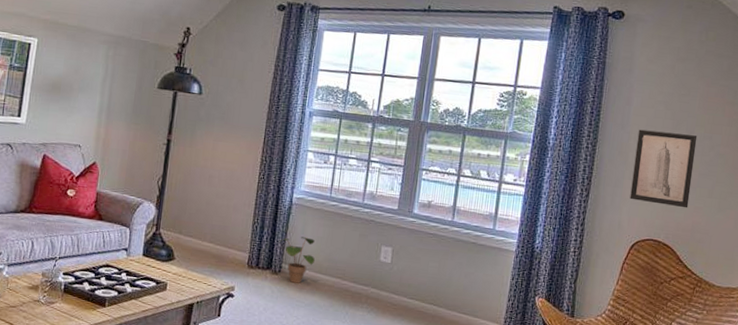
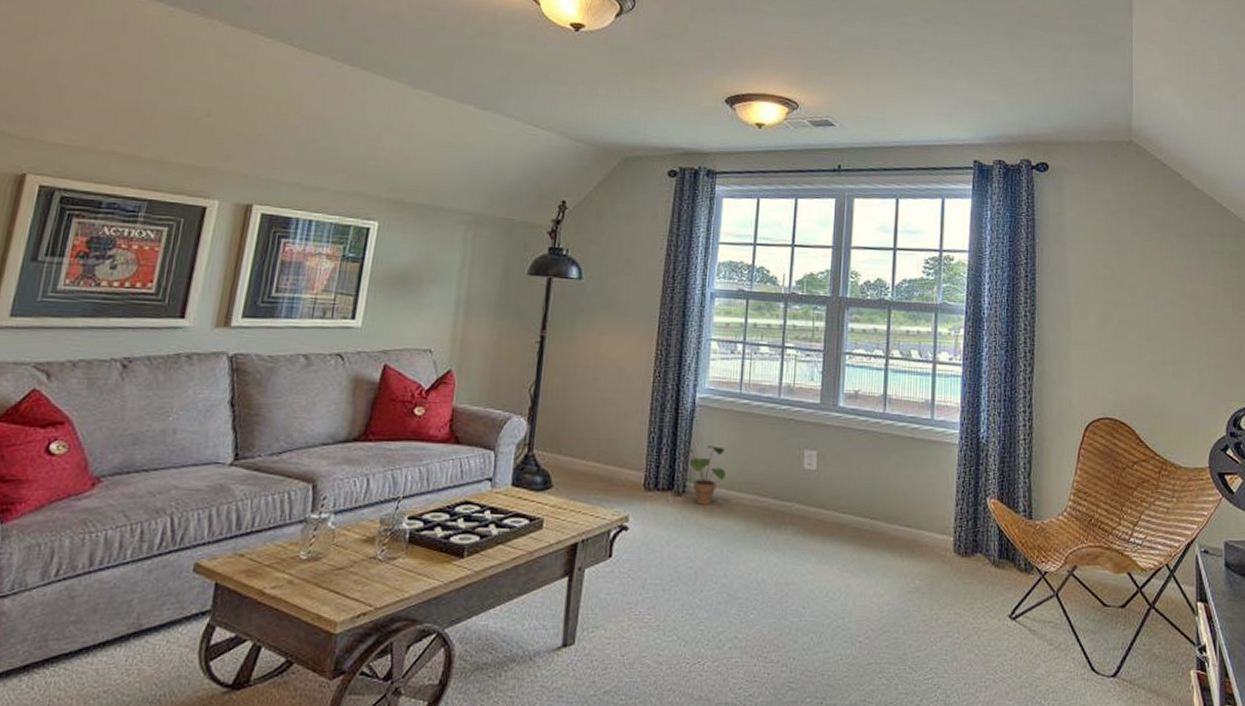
wall art: present [630,129,698,208] -> none [1078,292,1141,379]

